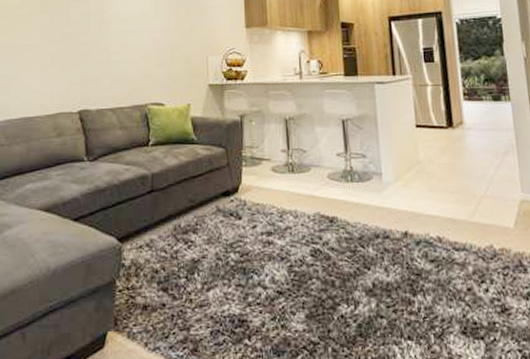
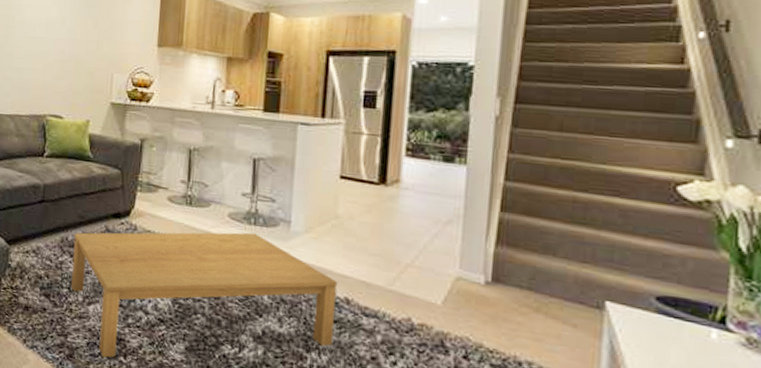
coffee table: none [187,189,433,344] -> present [71,232,338,358]

